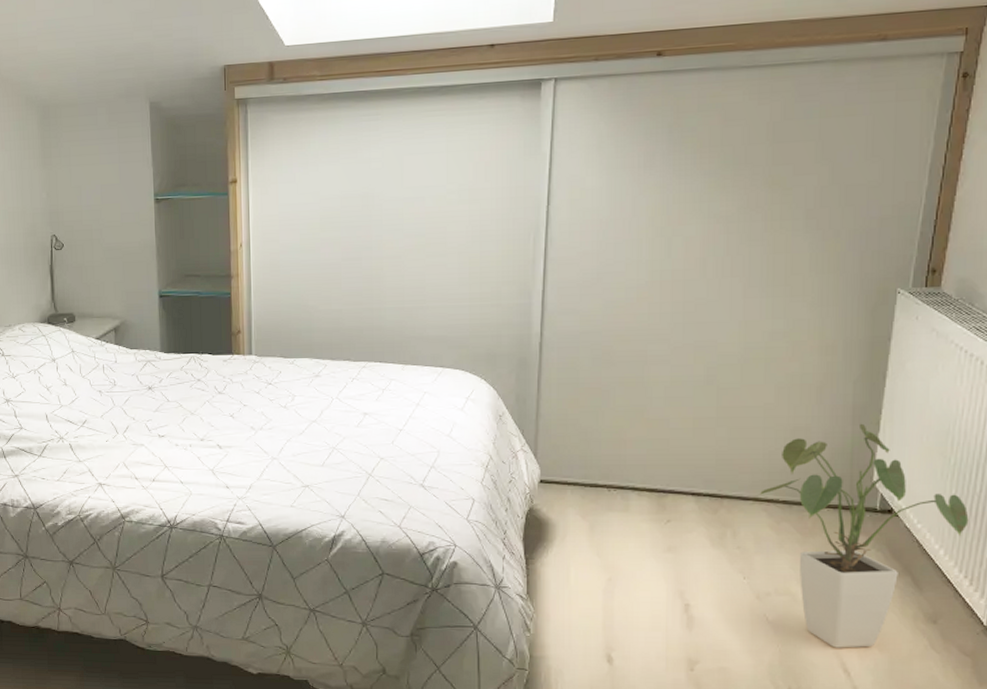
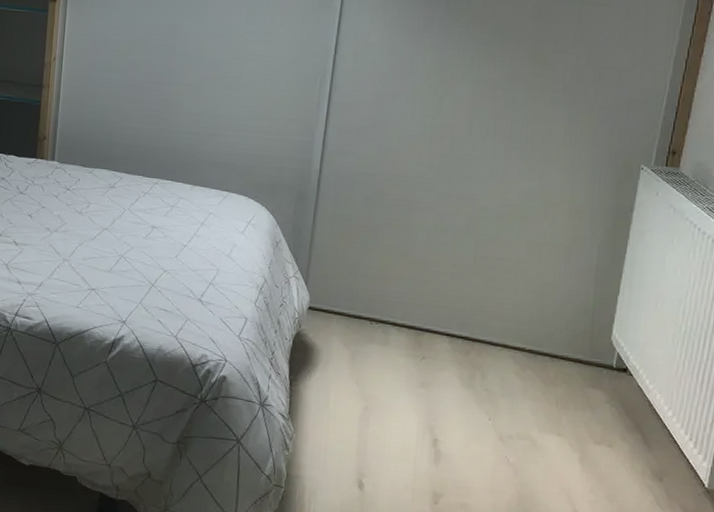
house plant: present [759,423,969,648] -> none [507,285,696,498]

